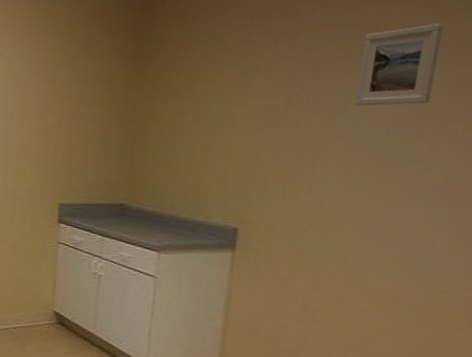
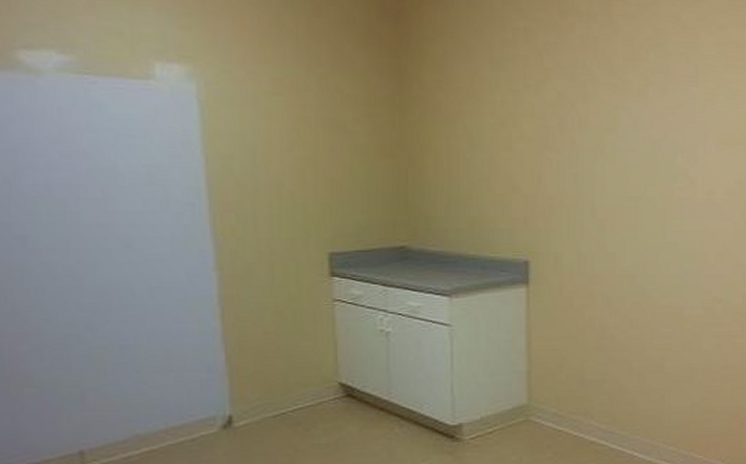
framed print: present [354,24,444,106] -> none [622,40,688,123]

